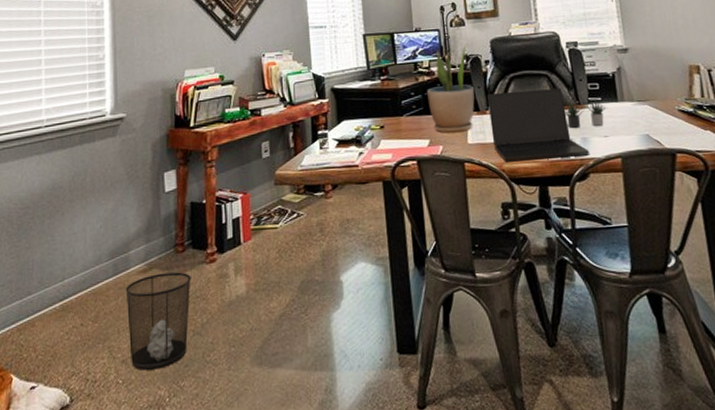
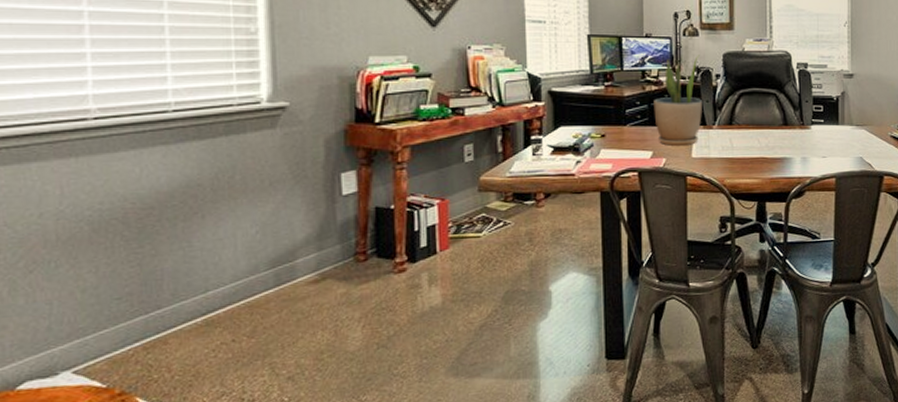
waste bin: present [125,272,191,370] -> none [291,282,375,387]
laptop: present [487,88,589,162] -> none [715,108,807,178]
succulent plant: present [564,99,608,128] -> none [789,120,829,147]

